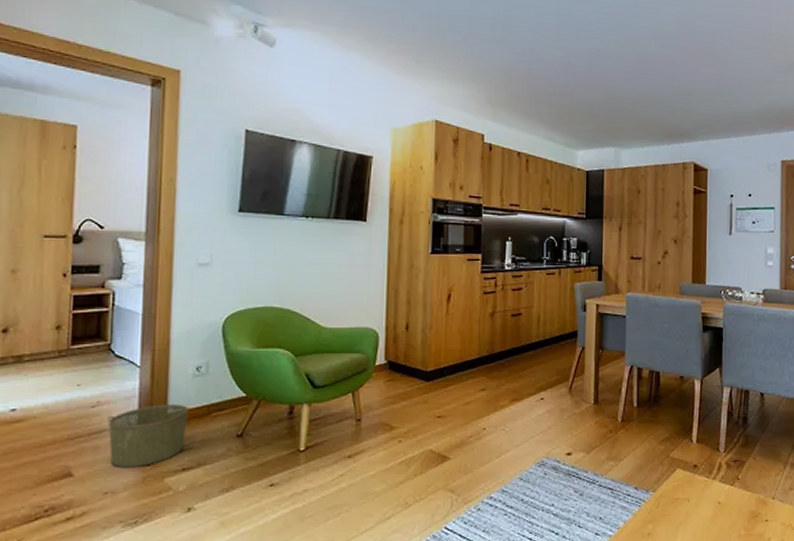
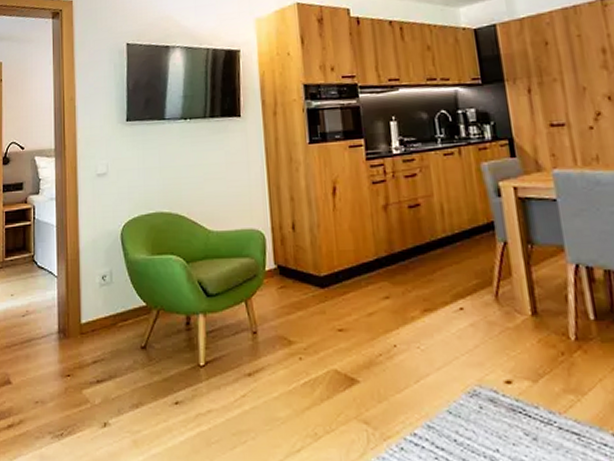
basket: present [107,403,190,469] -> none [35,313,99,378]

